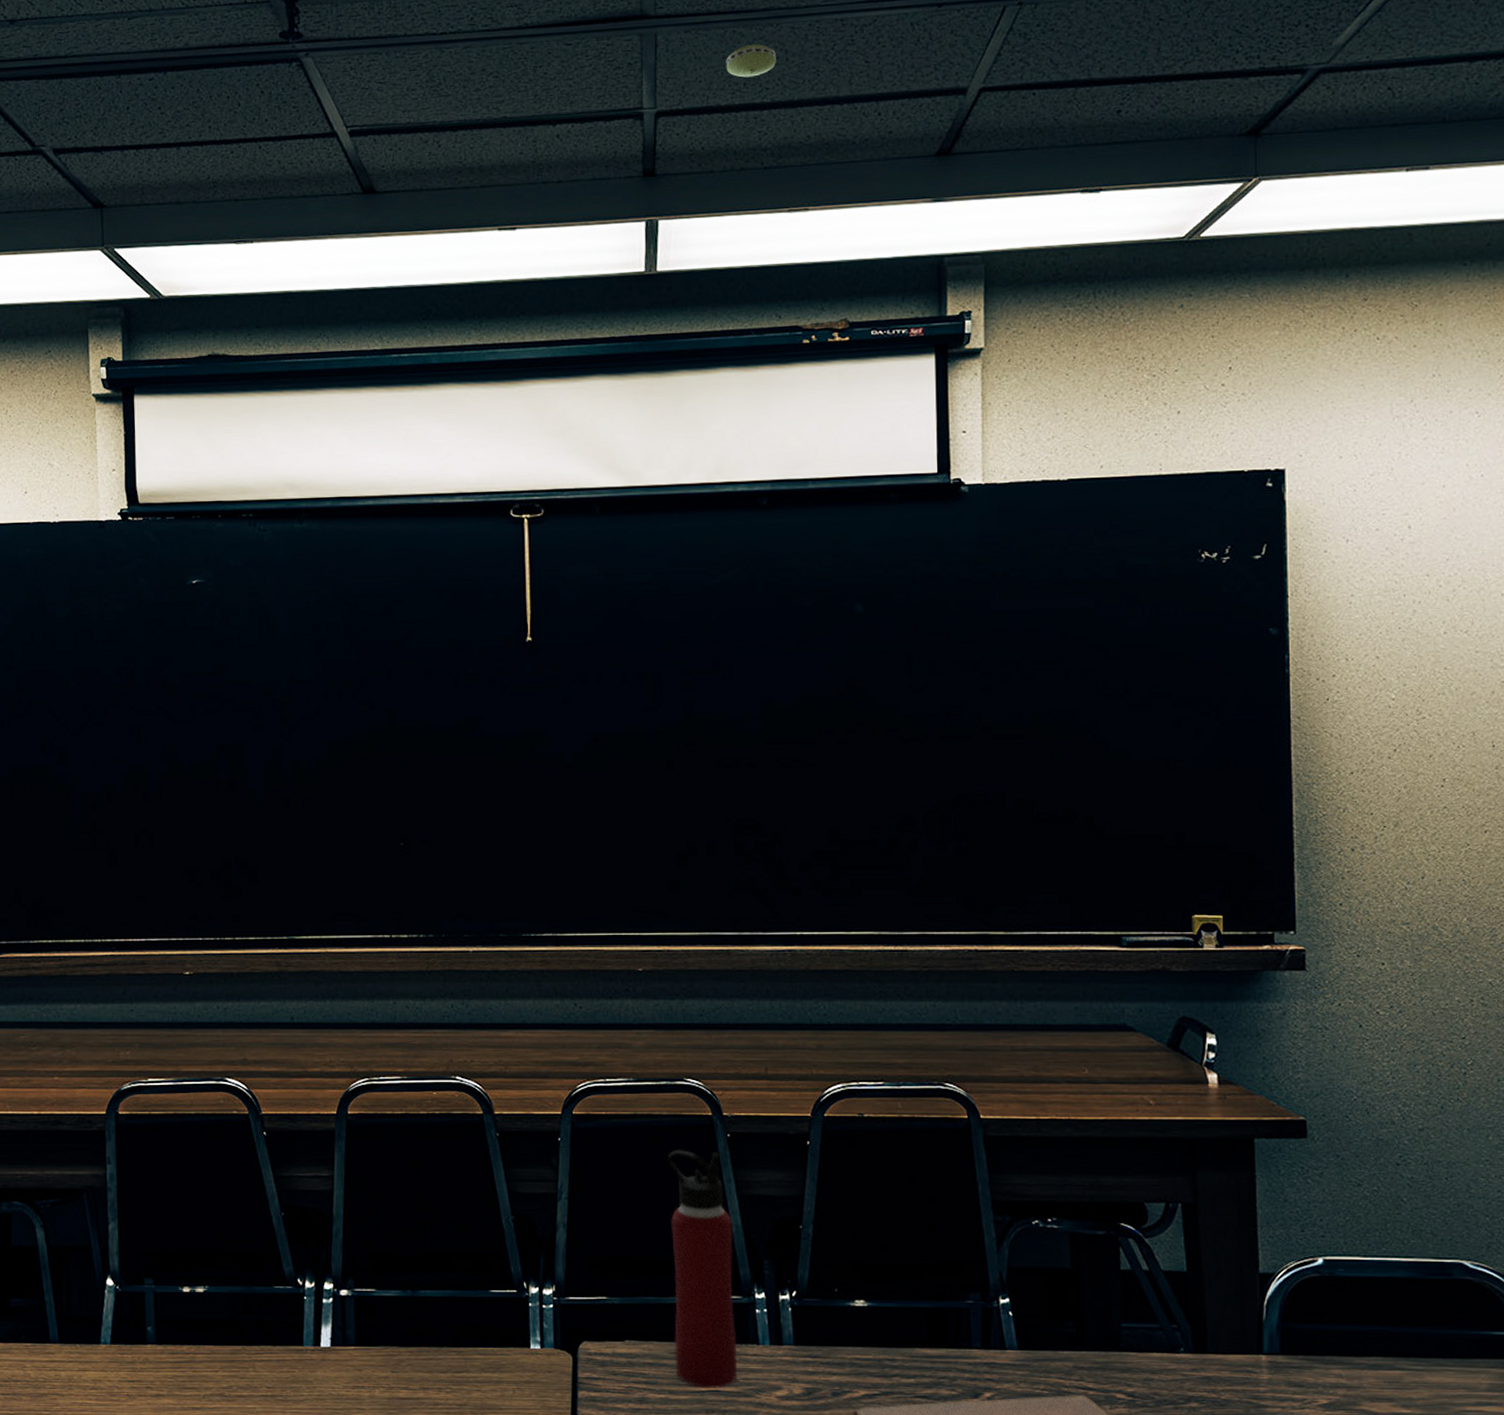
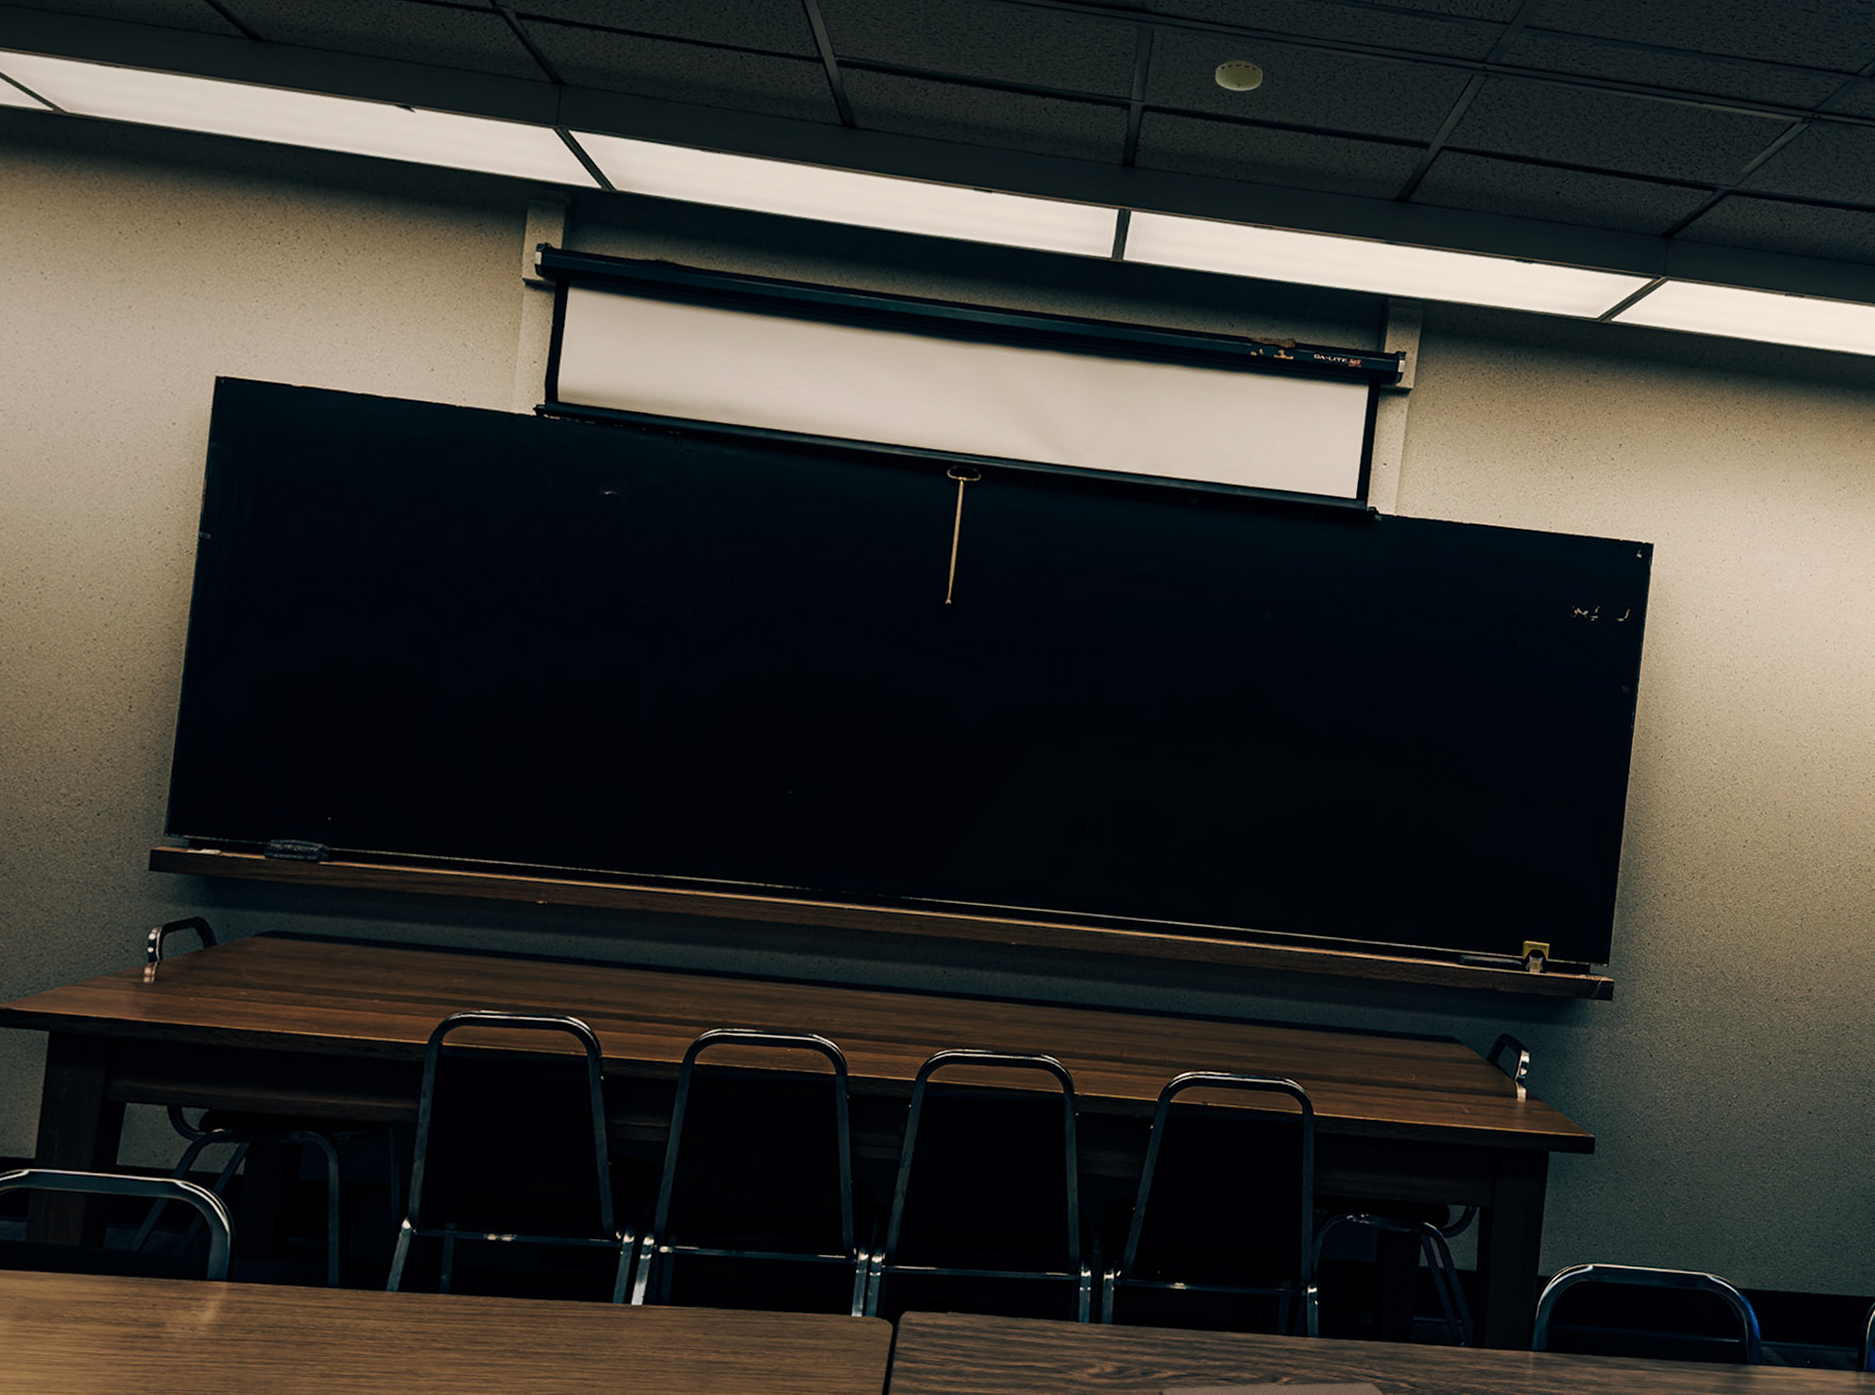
water bottle: present [668,1149,738,1389] -> none [994,1124,1069,1364]

